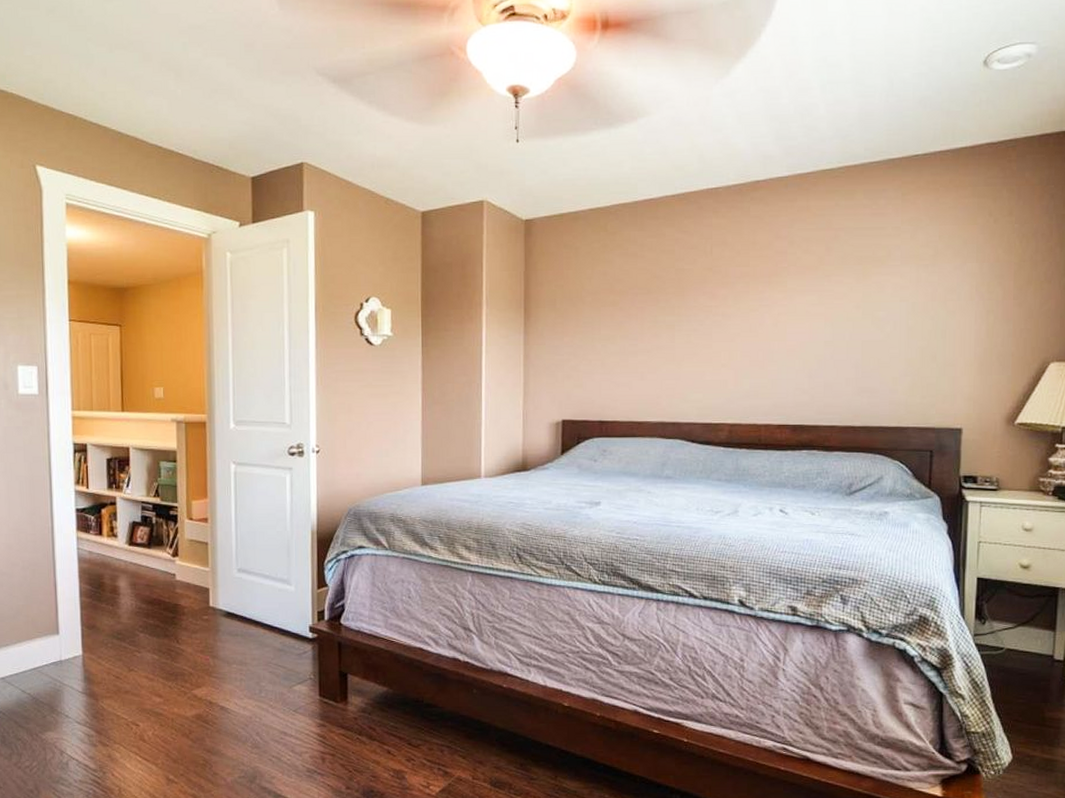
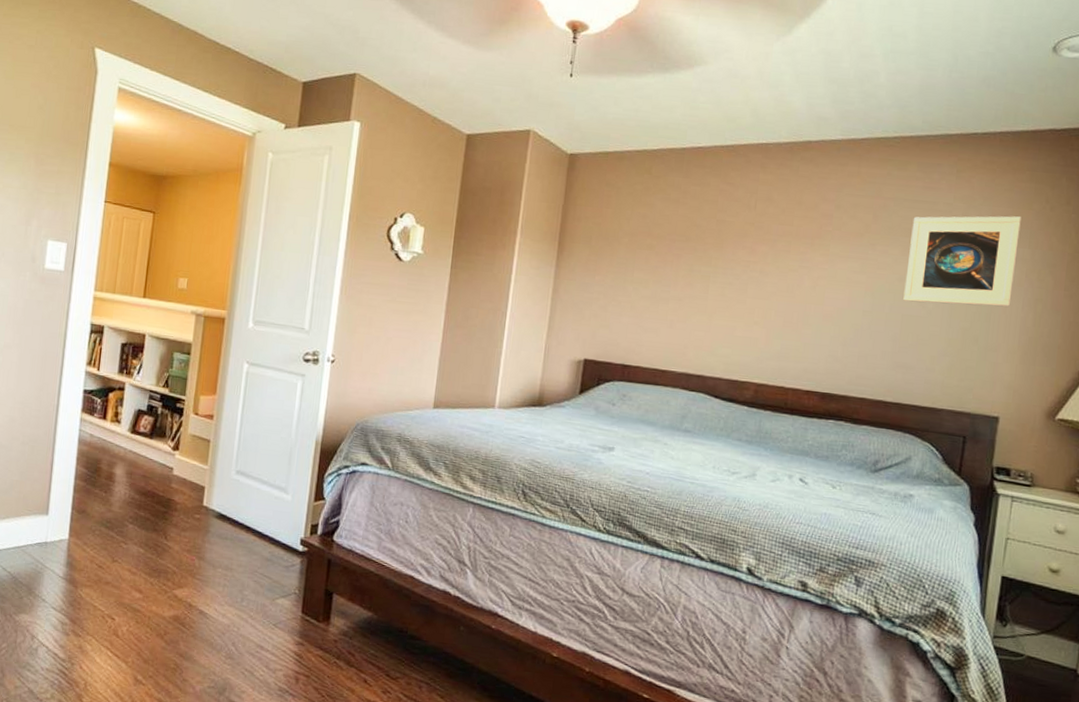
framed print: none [862,232,967,327] -> present [903,216,1021,307]

